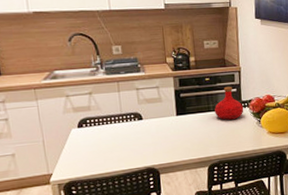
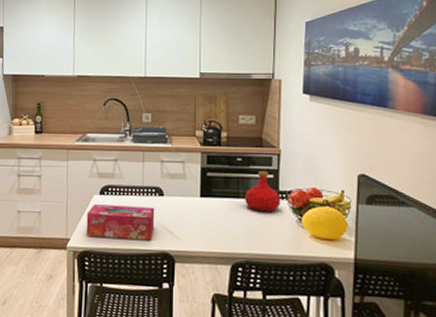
tissue box: none [67,131,138,168] -> present [86,204,155,240]

